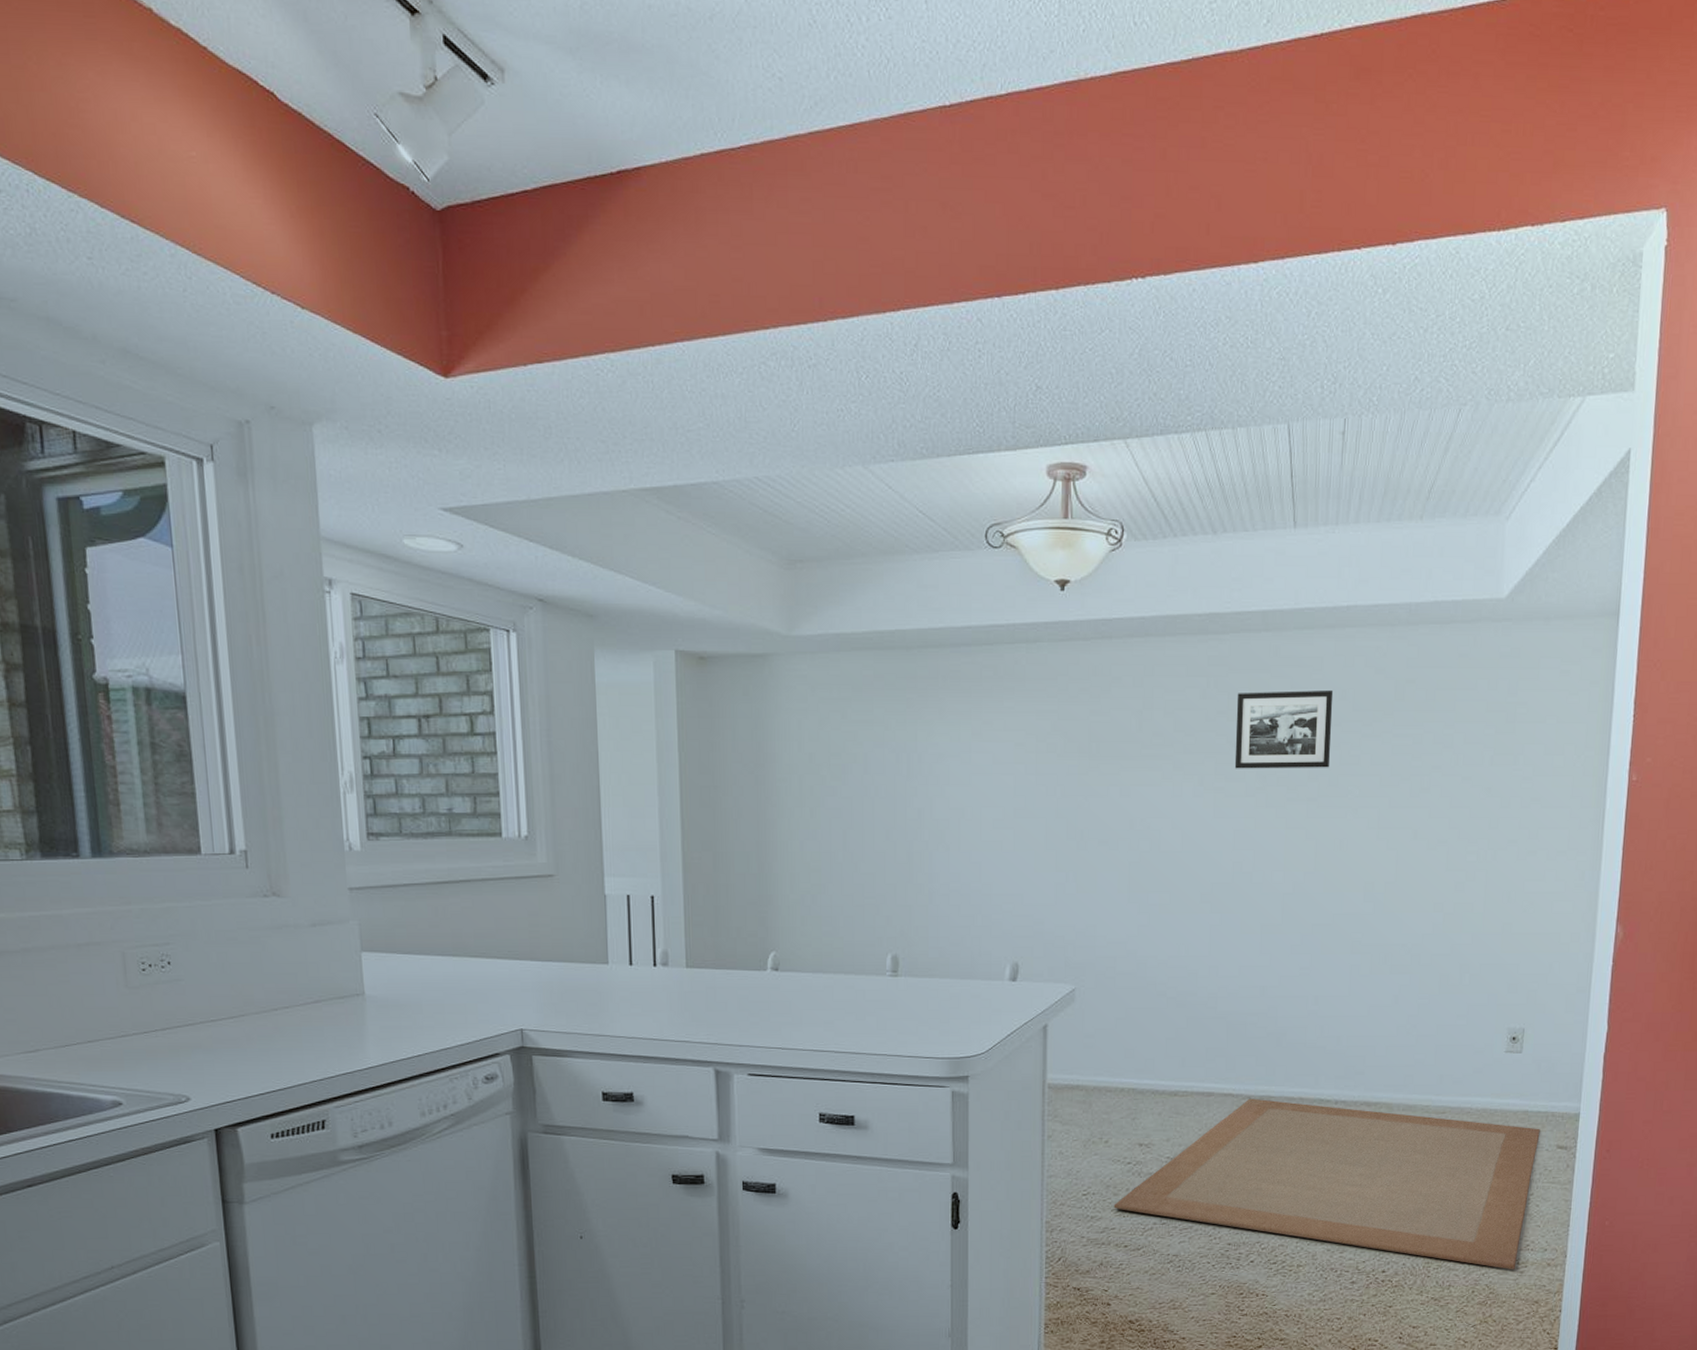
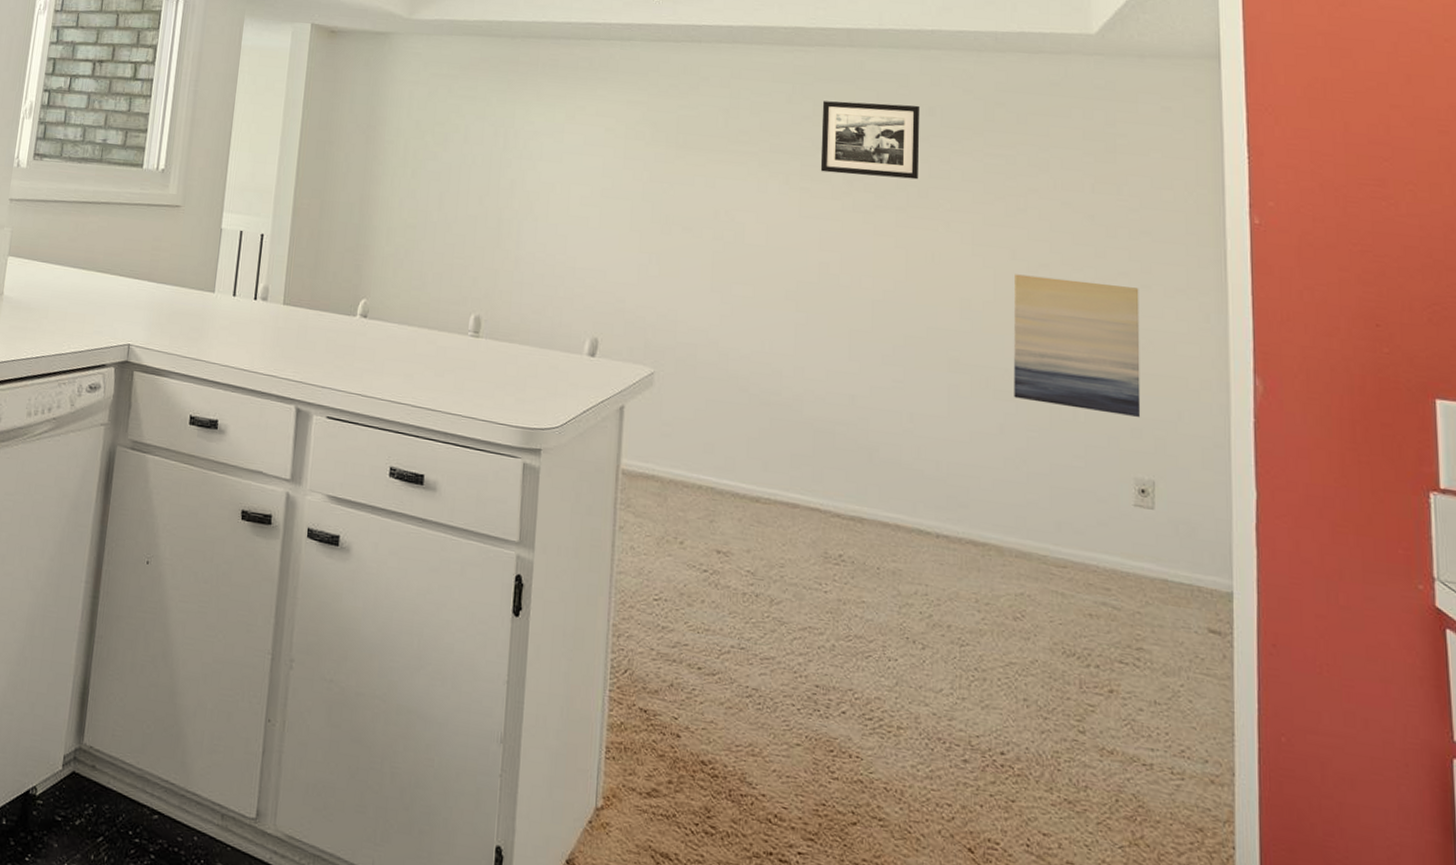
rug: present [1114,1098,1540,1270] -> none [687,517,1185,782]
wall art: none [1409,853,1526,975] -> present [1014,274,1141,418]

